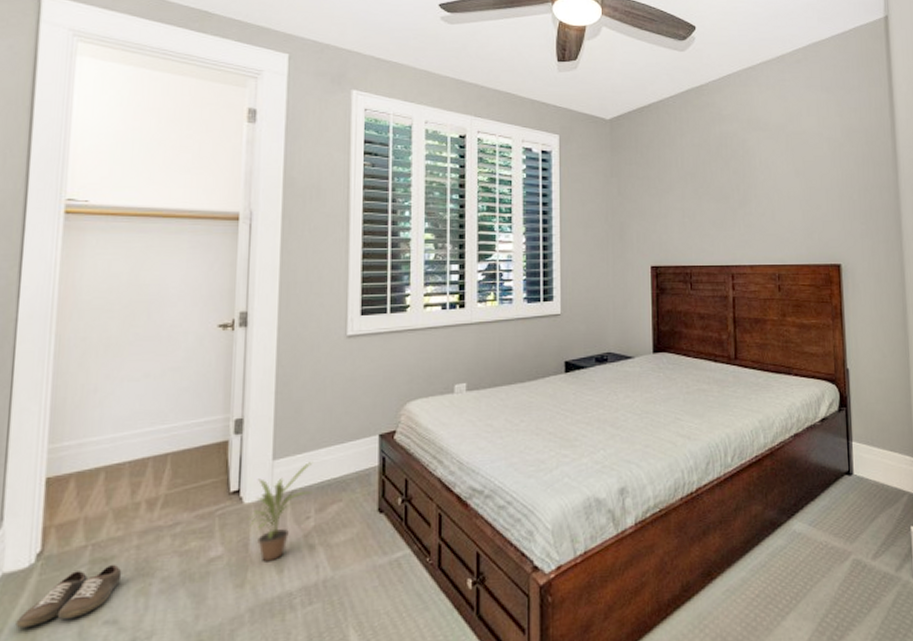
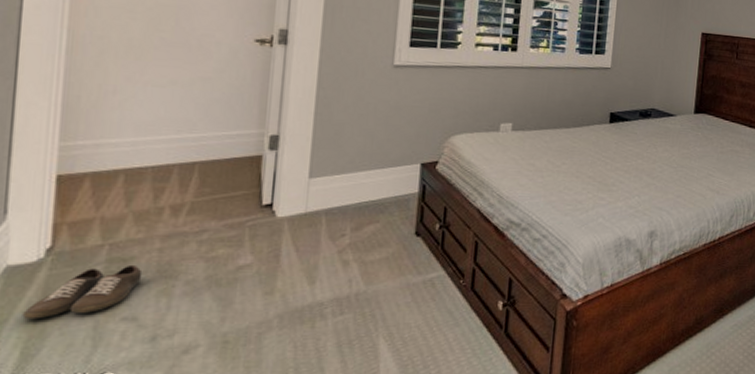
potted plant: present [247,462,314,562] -> none [279,183,352,273]

